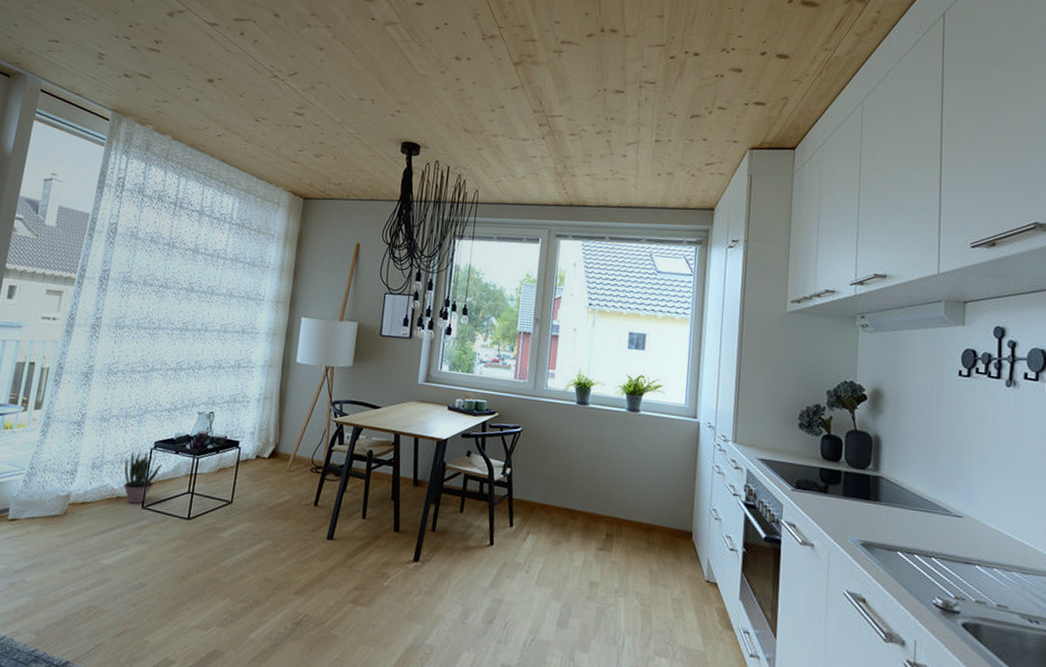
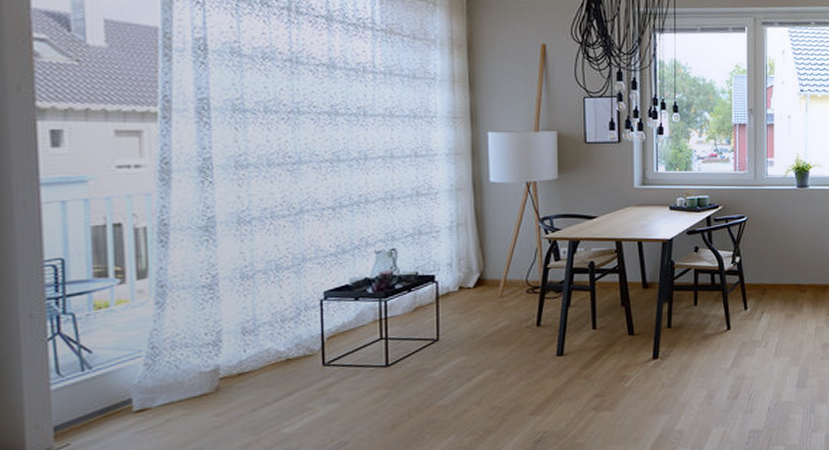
potted plant: present [123,451,163,504] -> none [288,304,340,364]

